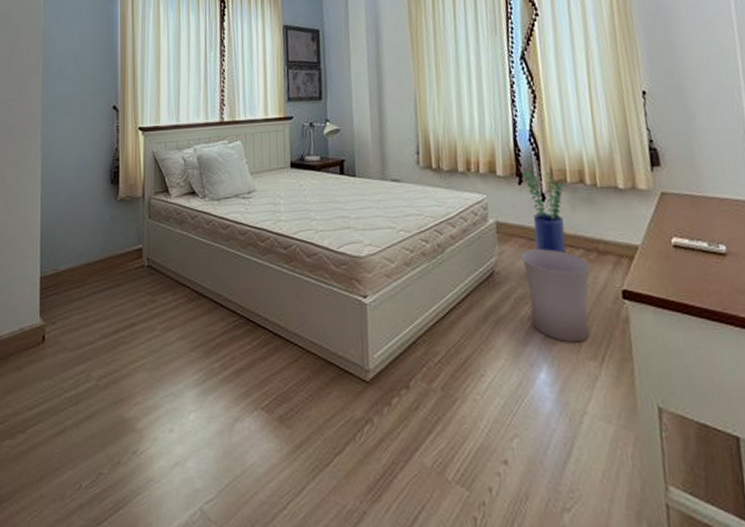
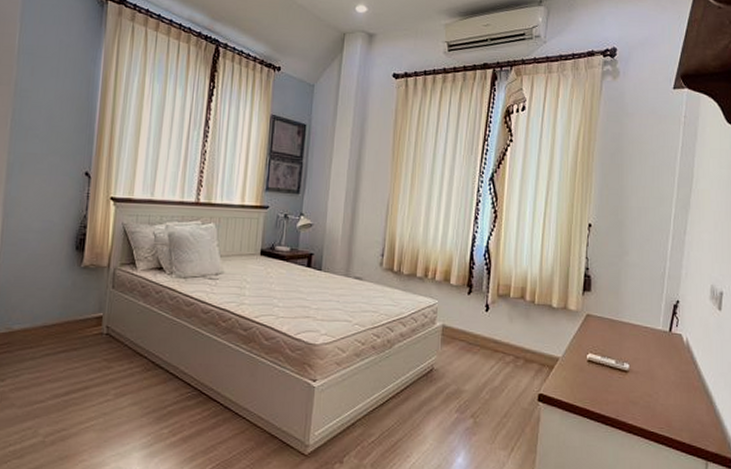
waste bin: present [521,249,590,343] -> none [459,352,516,435]
vase: present [522,167,567,254] -> none [473,279,506,359]

